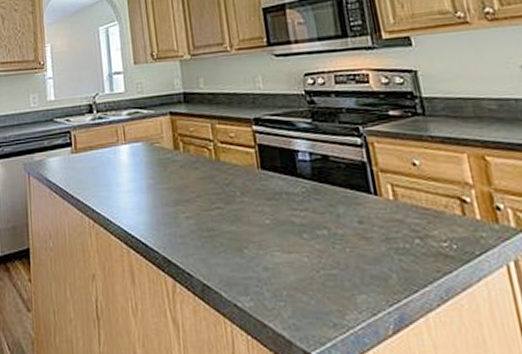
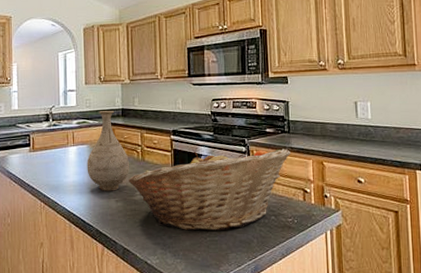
vase: none [143,96,201,204] -> present [87,111,130,191]
fruit basket: none [200,138,431,260] -> present [128,148,290,231]

